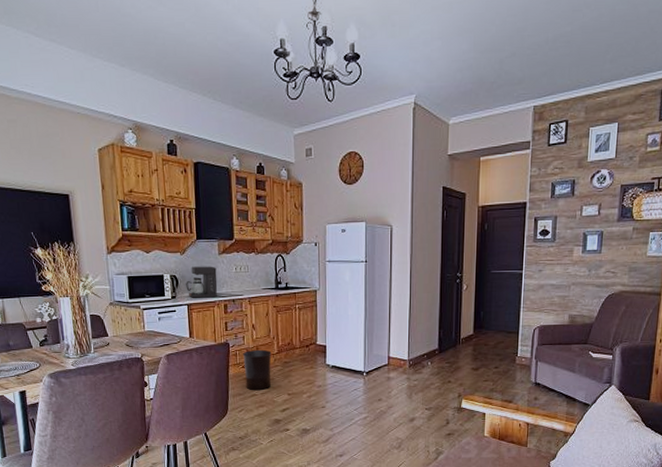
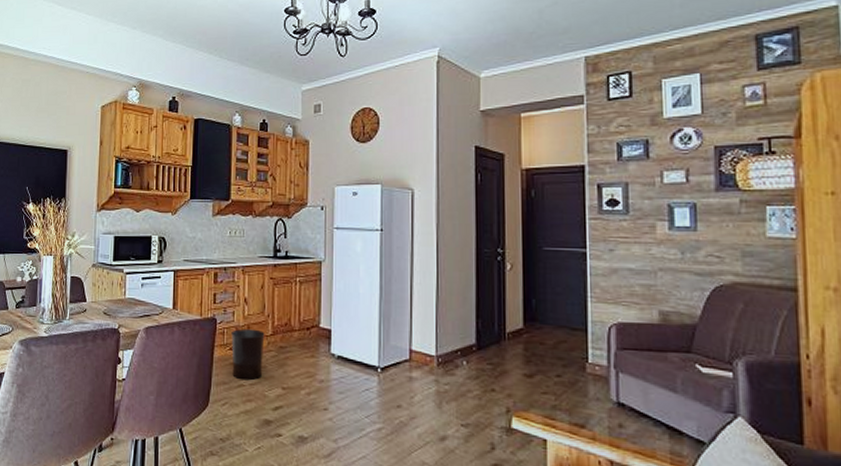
coffee maker: present [186,266,218,298] -> none [174,228,209,264]

